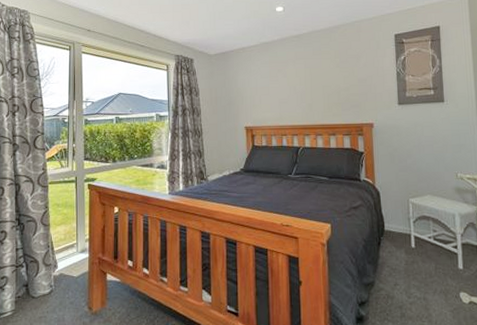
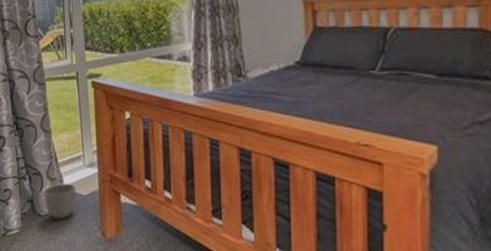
planter: none [39,268,68,300] -> present [44,183,76,220]

